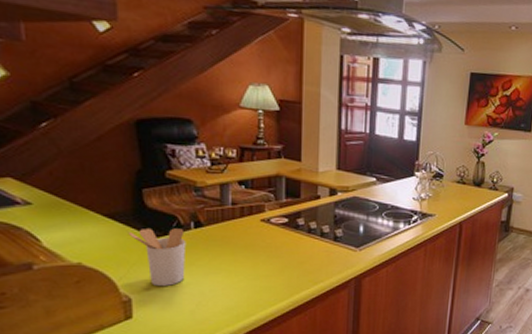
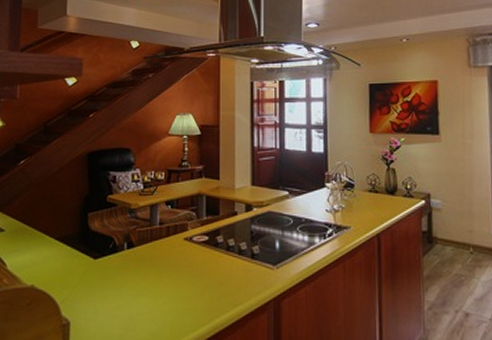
utensil holder: present [128,227,187,286] -> none [73,249,120,308]

